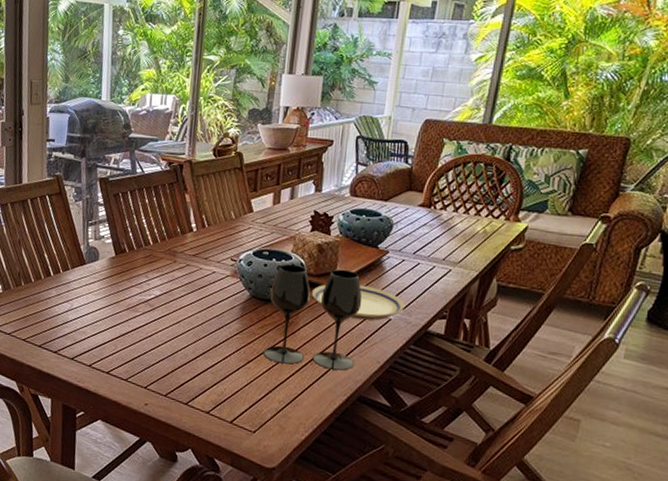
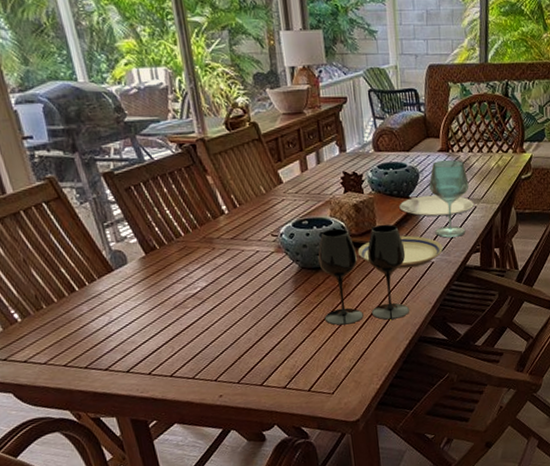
plate: none [365,248,450,275] -> present [399,194,475,217]
wine glass: none [399,215,448,298] -> present [429,160,469,238]

